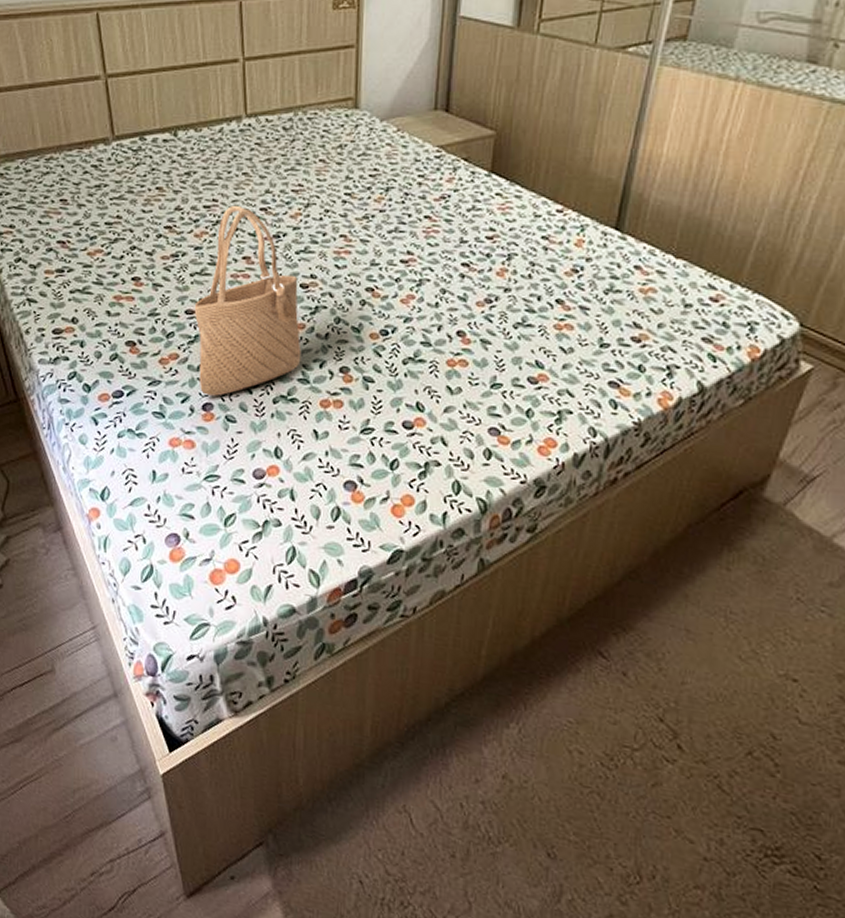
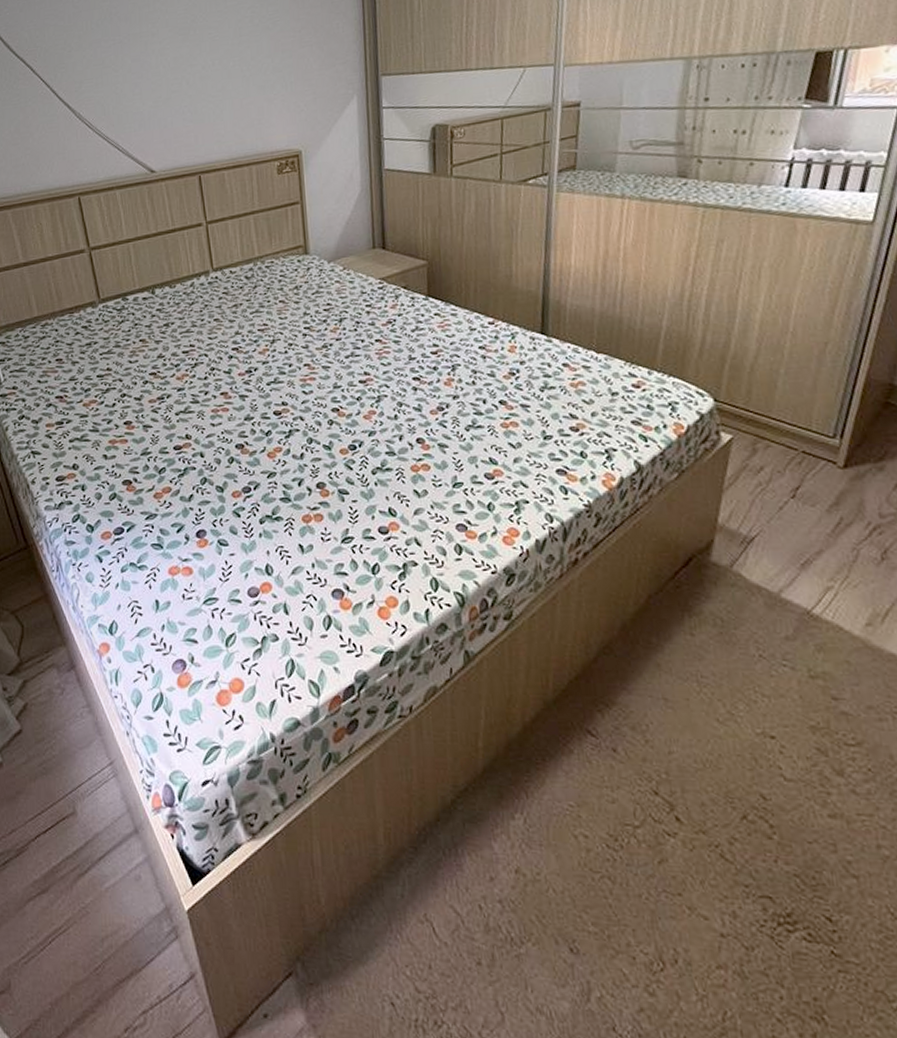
tote bag: present [194,205,302,396] -> none [181,348,281,523]

